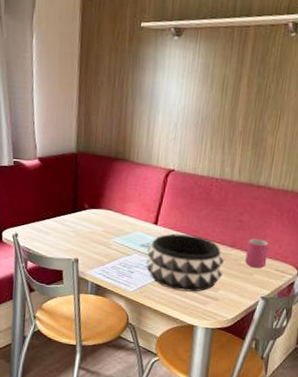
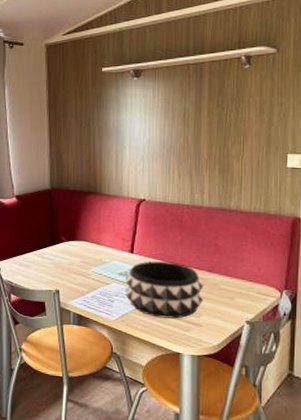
mug: present [245,238,269,269] -> none [225,262,247,292]

